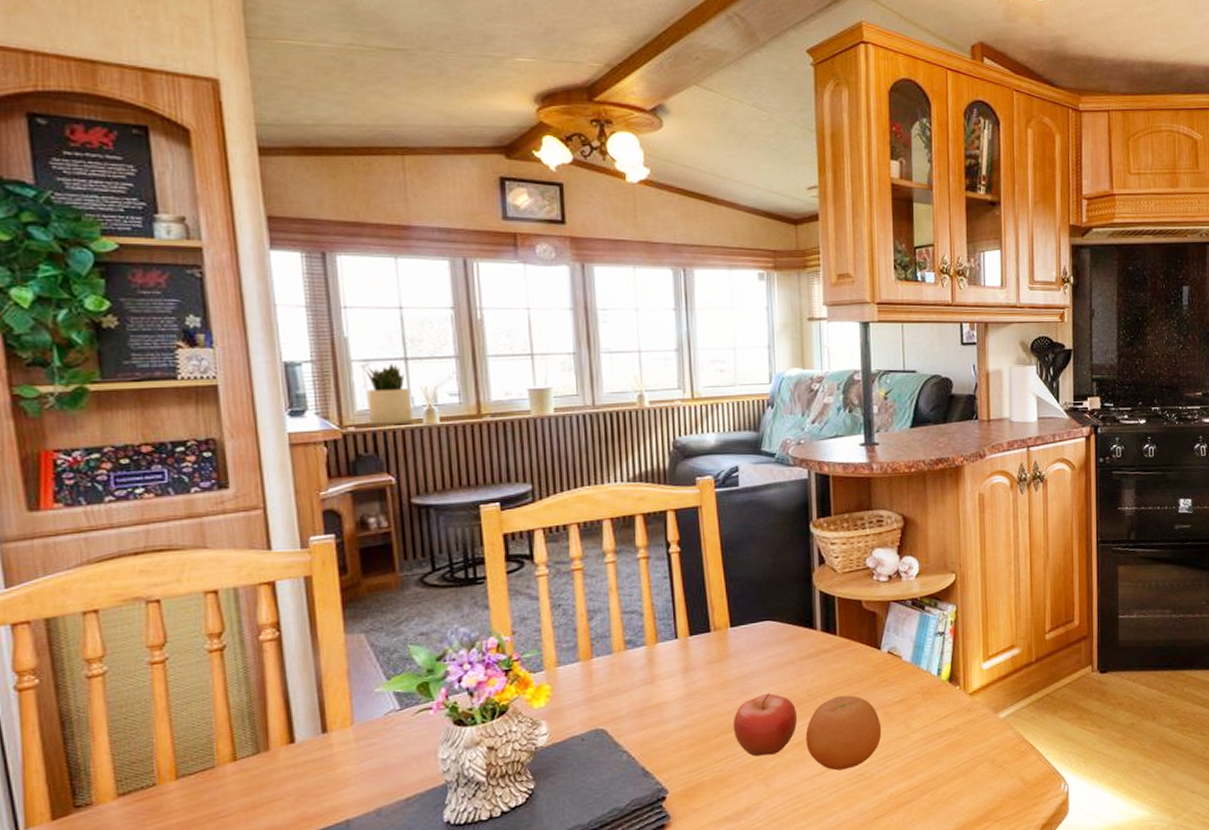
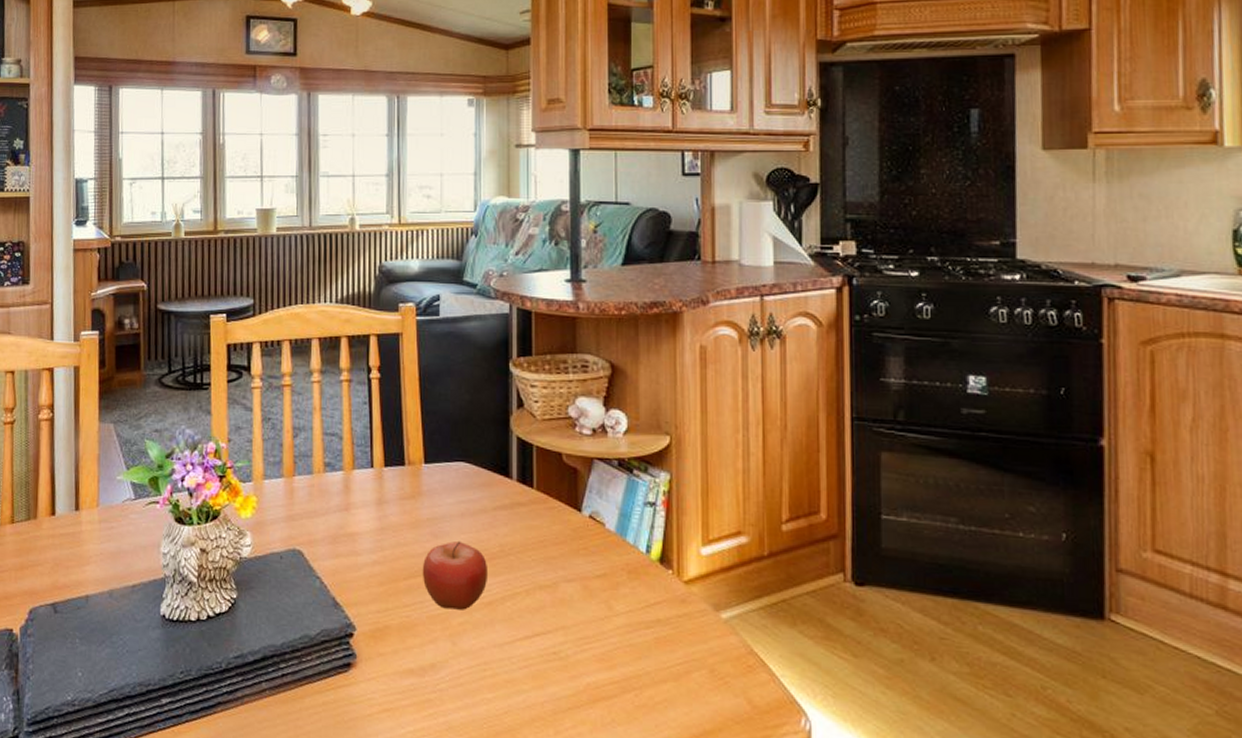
planter: present [364,363,416,426] -> none [128,182,167,237]
fruit: present [805,695,882,771] -> none [496,557,580,644]

